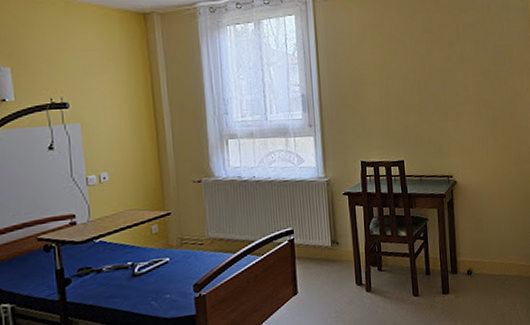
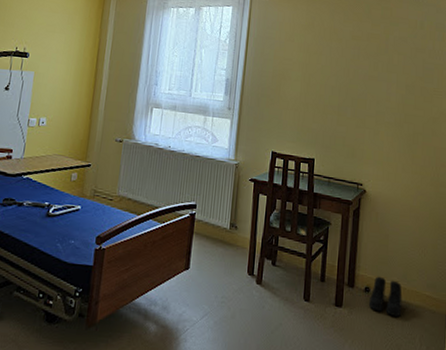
boots: none [472,257,502,291] -> present [369,276,403,318]

